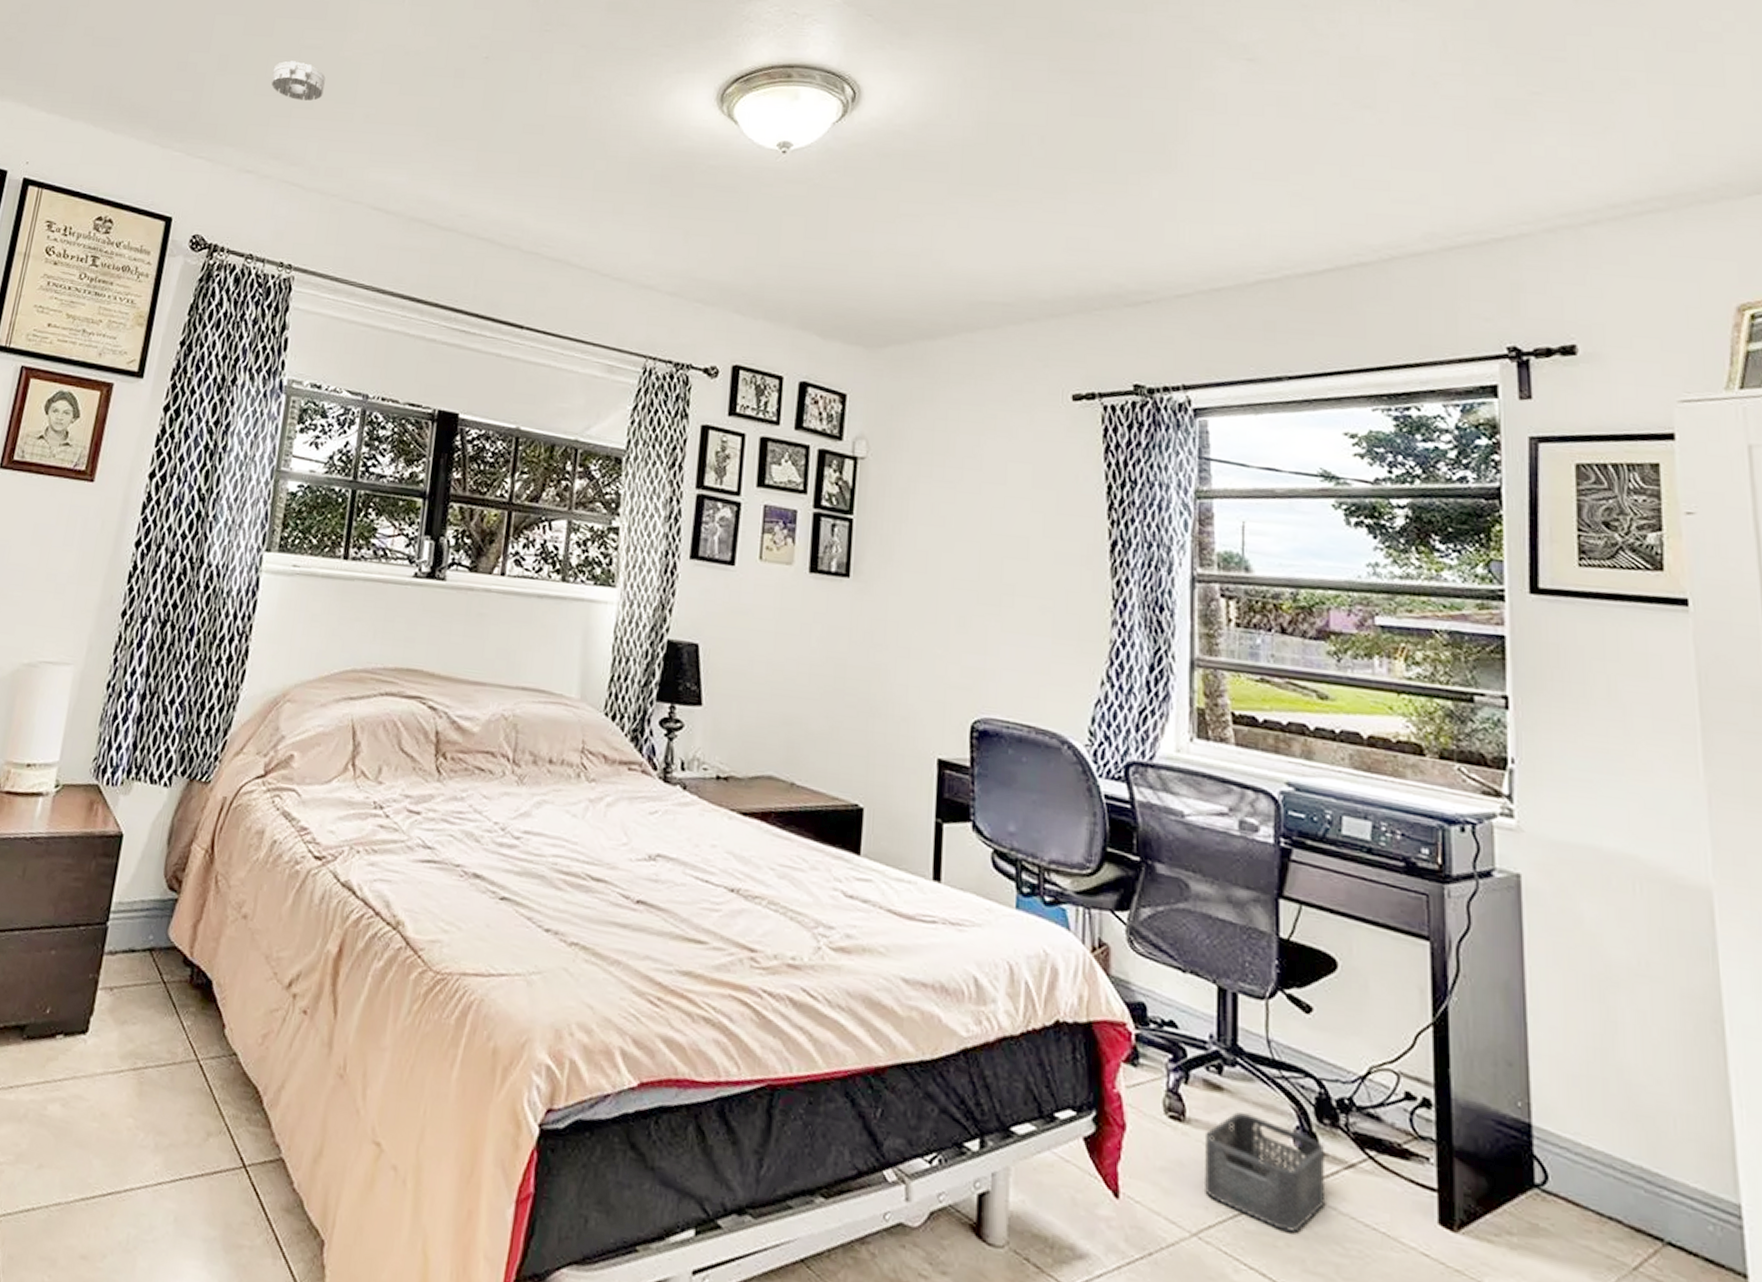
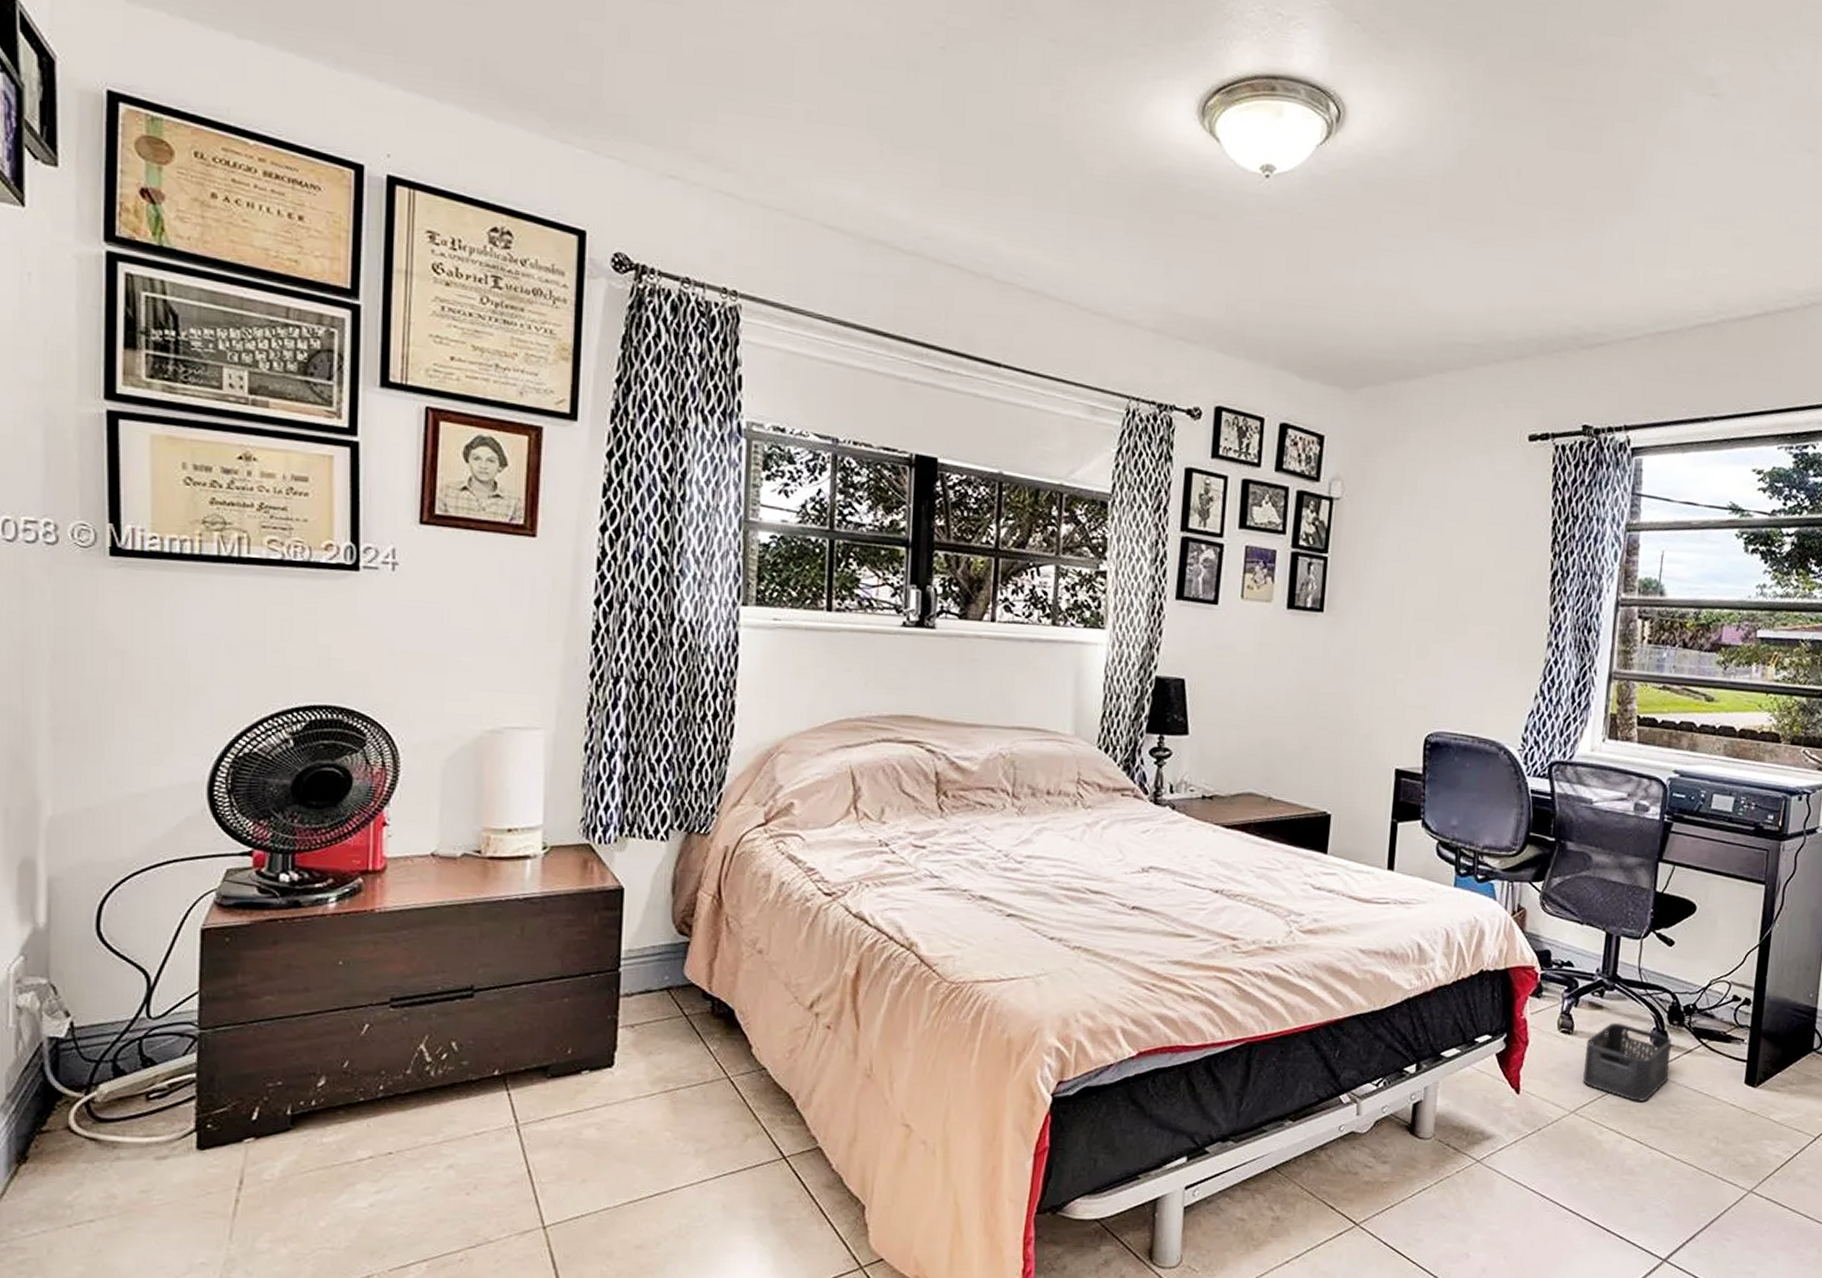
smoke detector: present [271,61,326,101] -> none [688,38,754,91]

